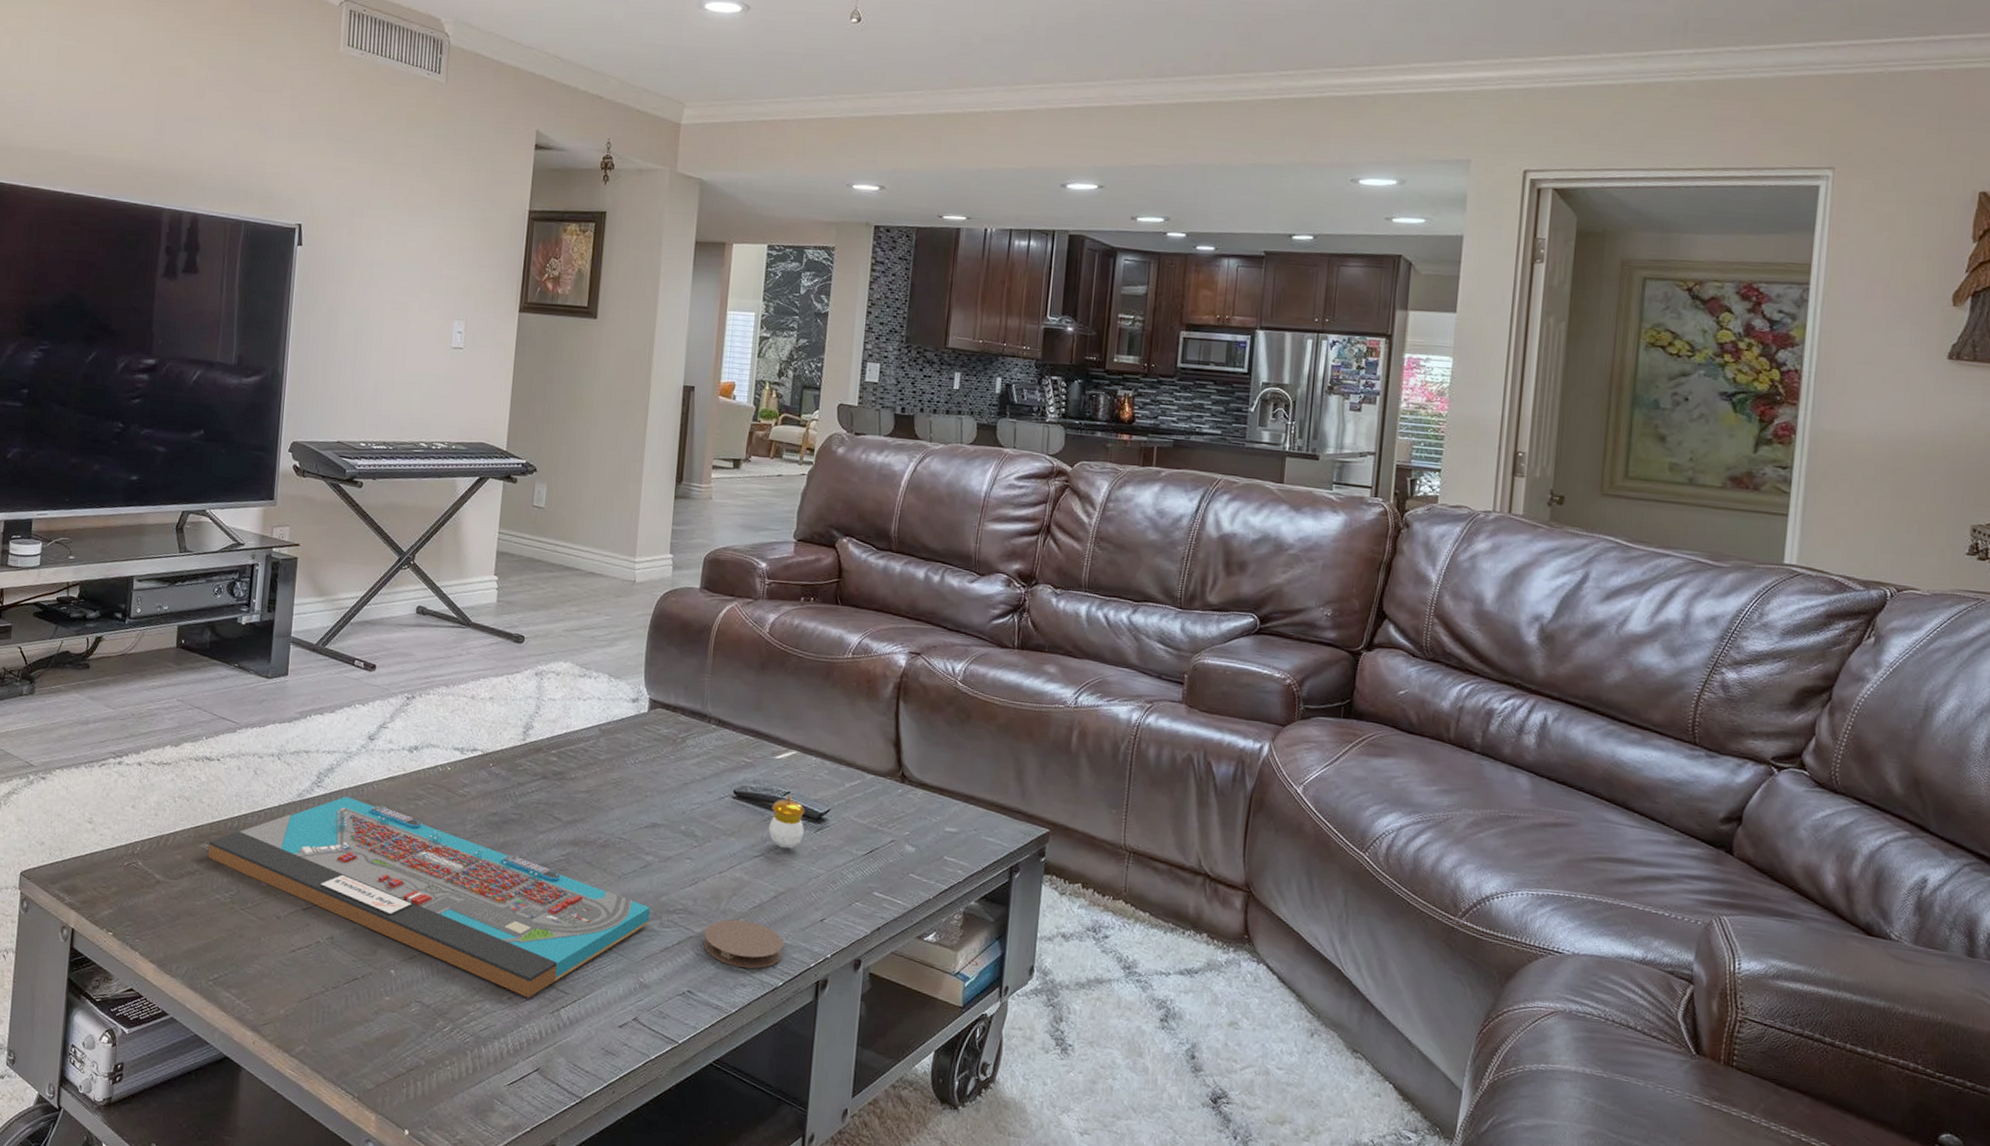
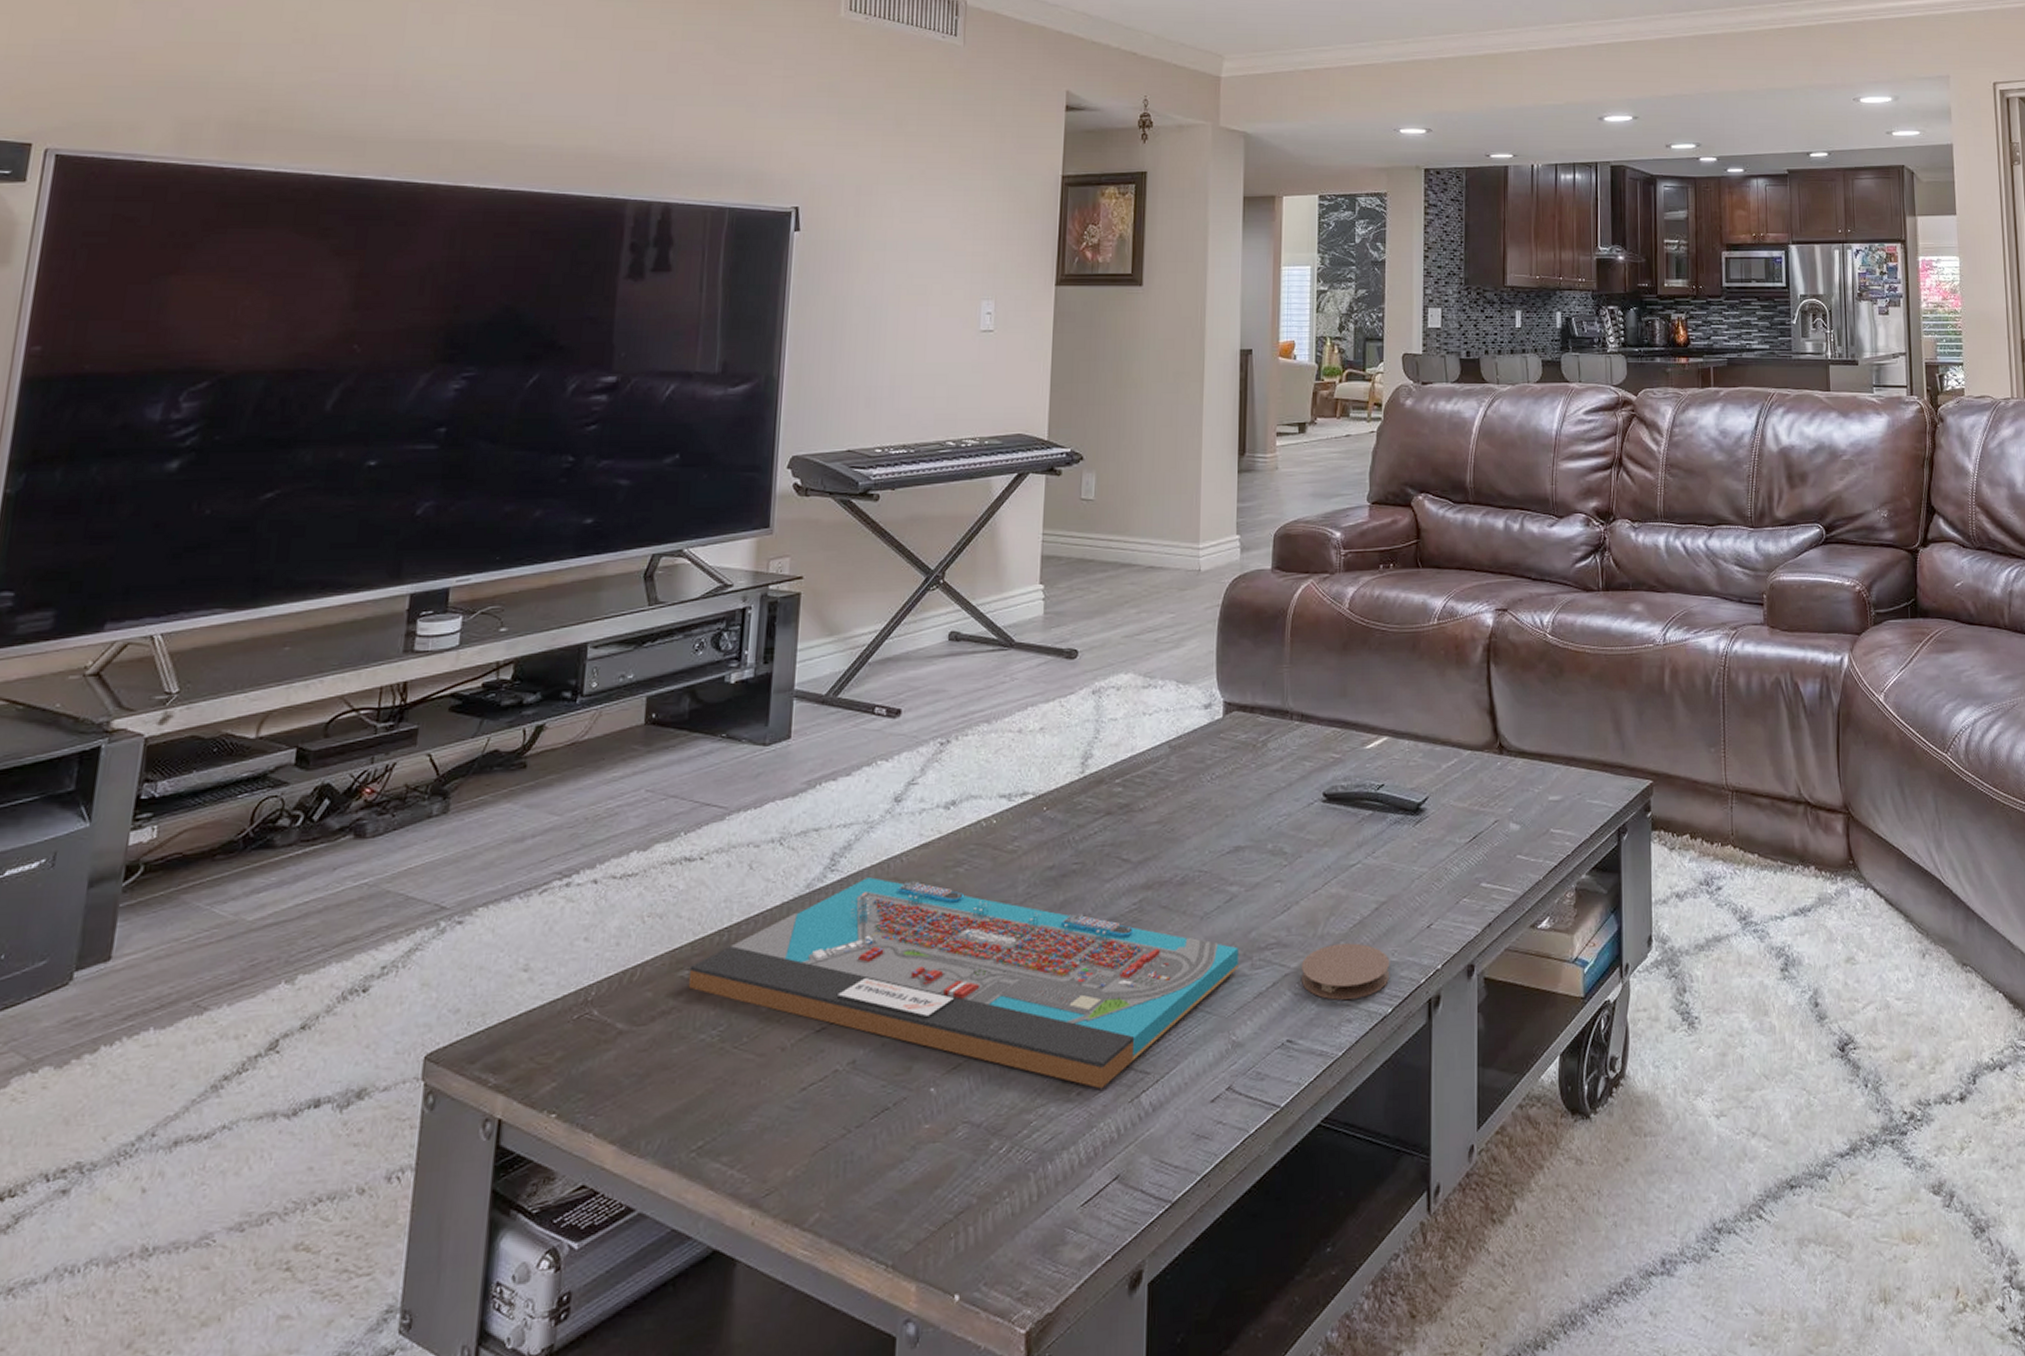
candle: present [769,794,806,849] -> none [1364,787,1402,850]

